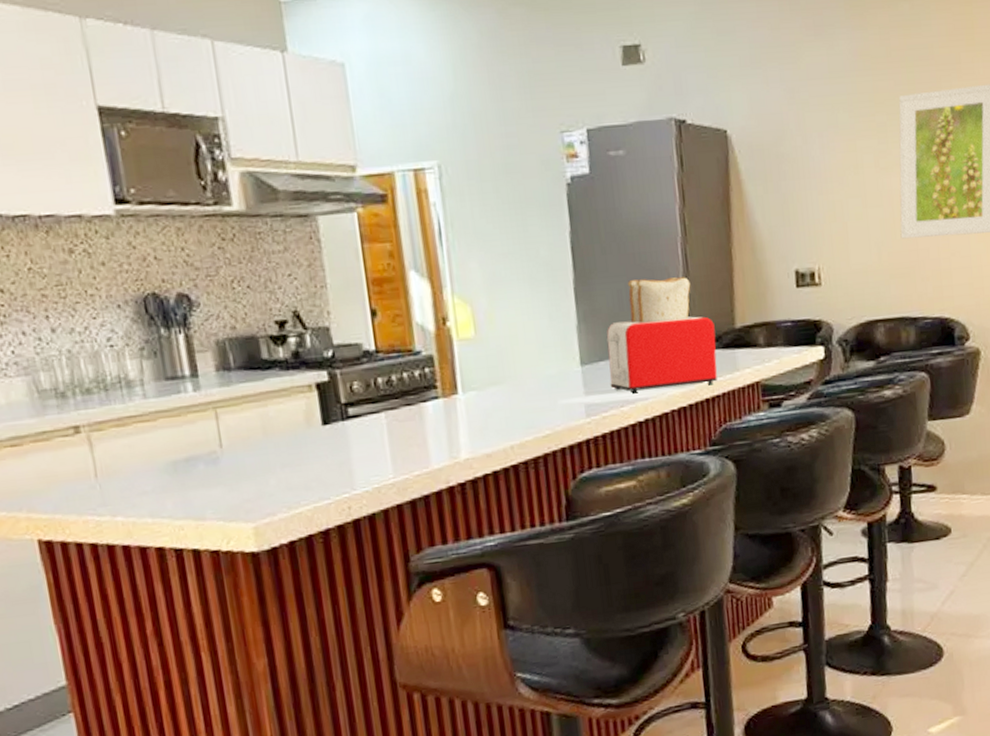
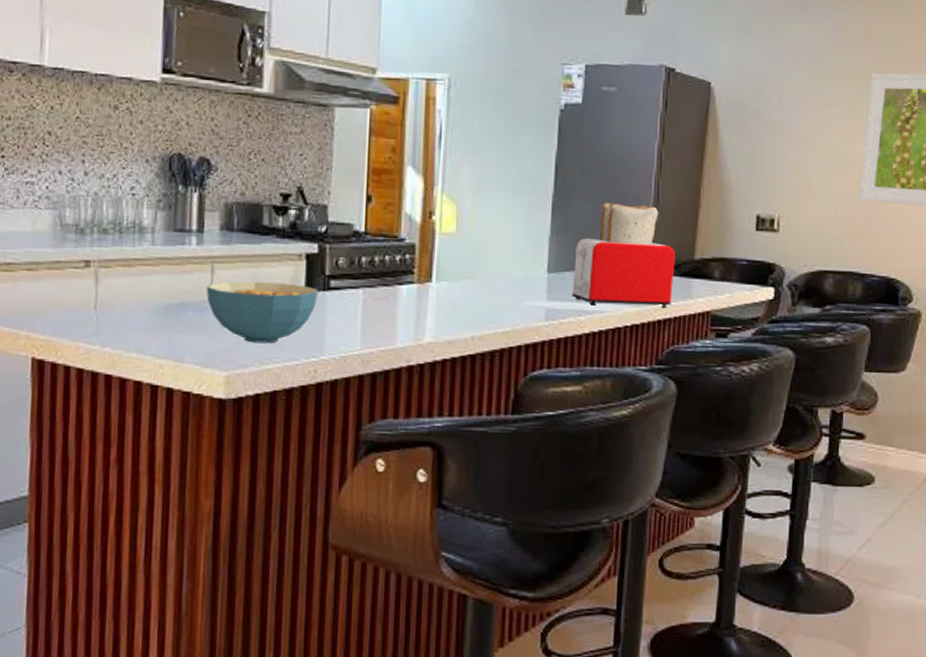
cereal bowl: none [214,418,338,489] -> present [207,281,318,344]

